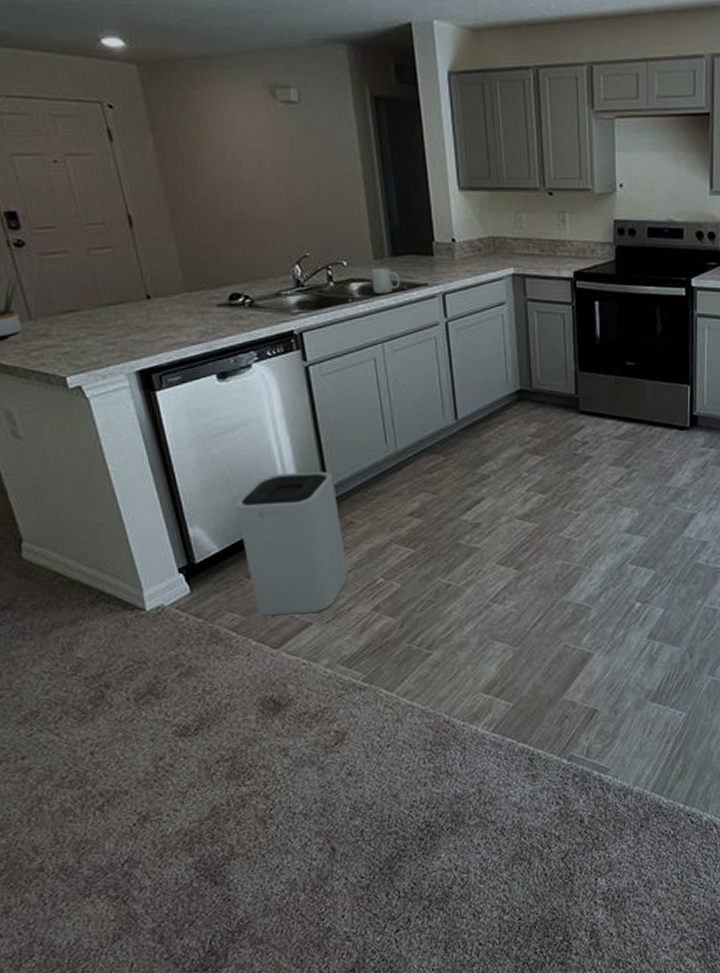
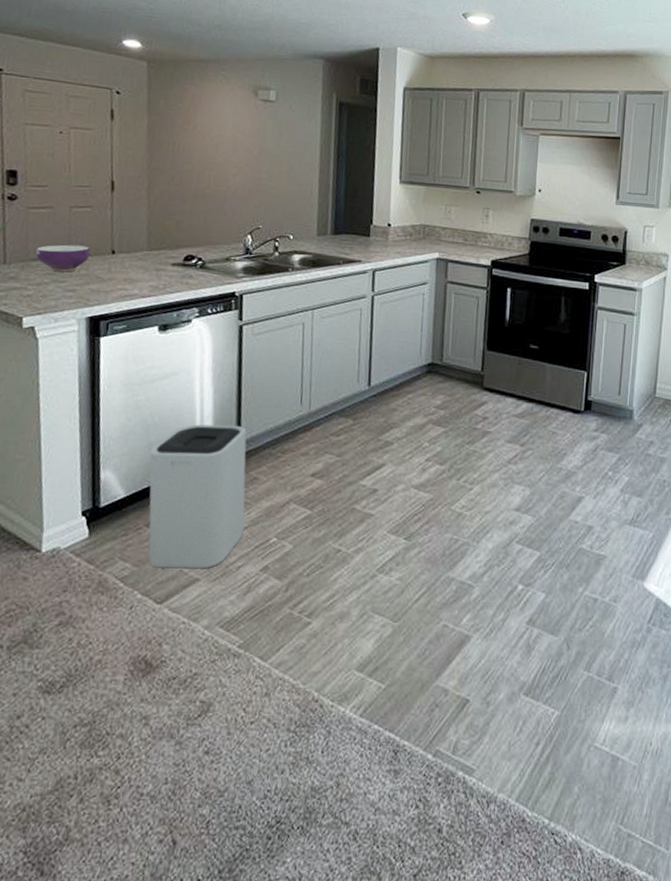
bowl: none [61,292,123,324] -> present [35,244,91,272]
mug: present [370,268,401,294] -> none [312,243,338,266]

